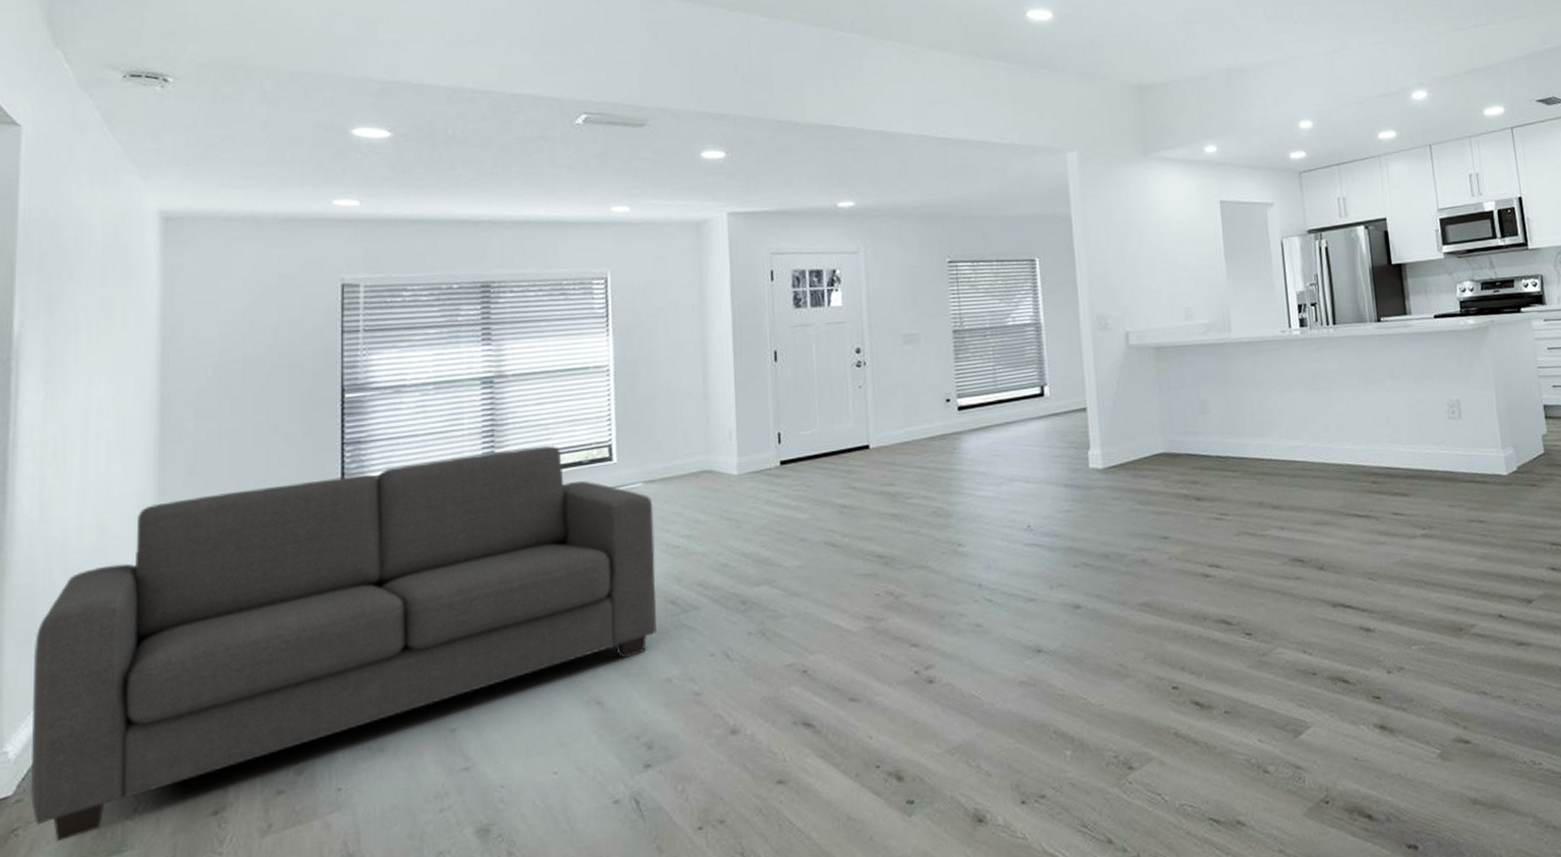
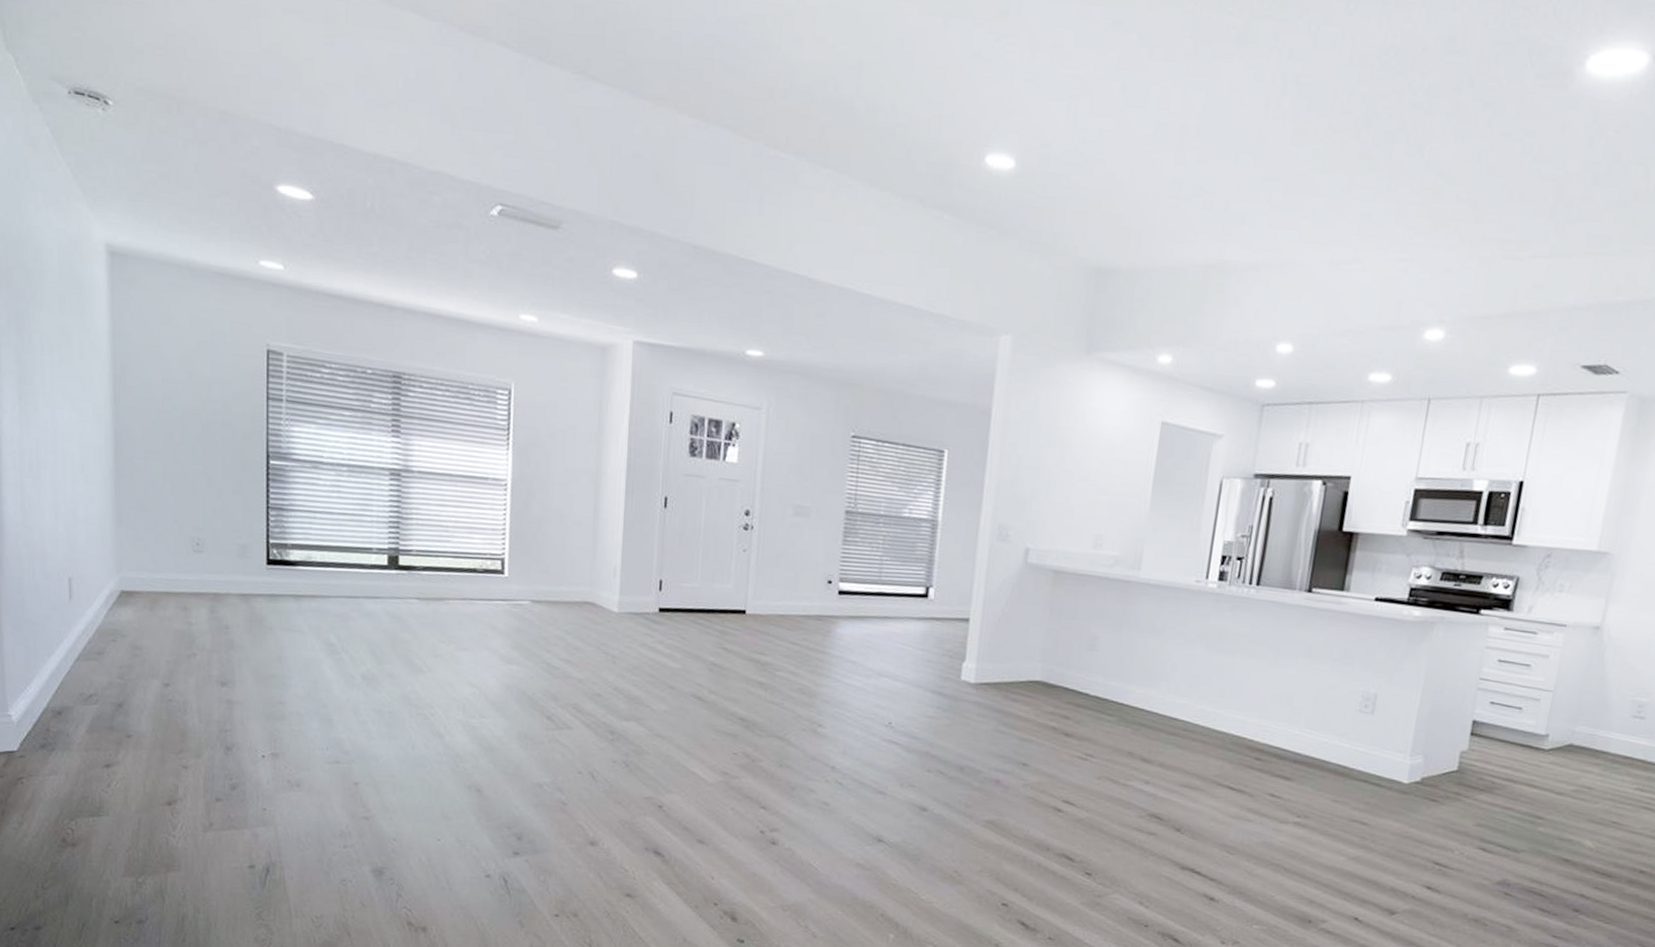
sofa: present [30,446,657,841] -> none [25,530,538,796]

